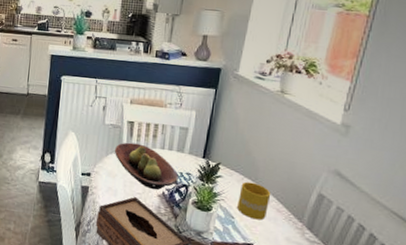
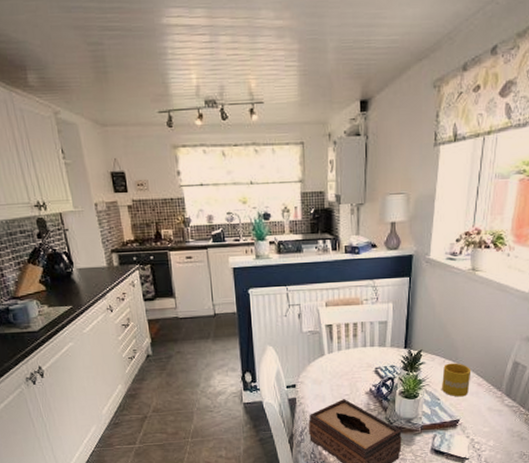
fruit bowl: present [114,142,179,190] -> none [316,346,383,389]

